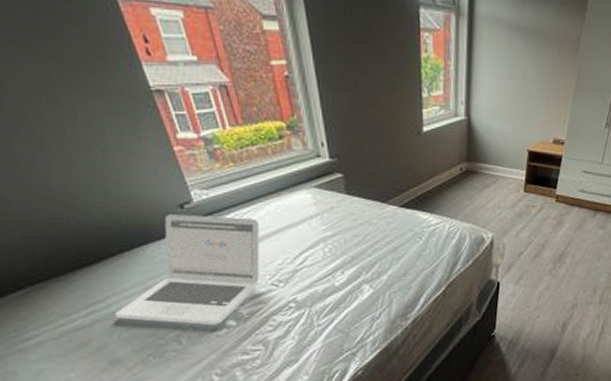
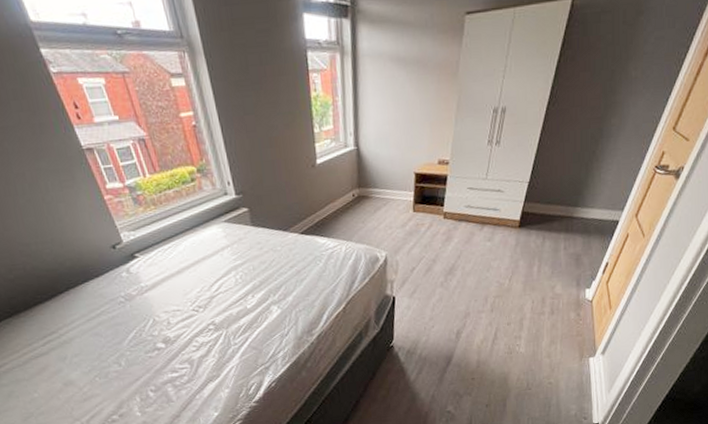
laptop: present [115,214,260,326] -> none [66,253,182,349]

